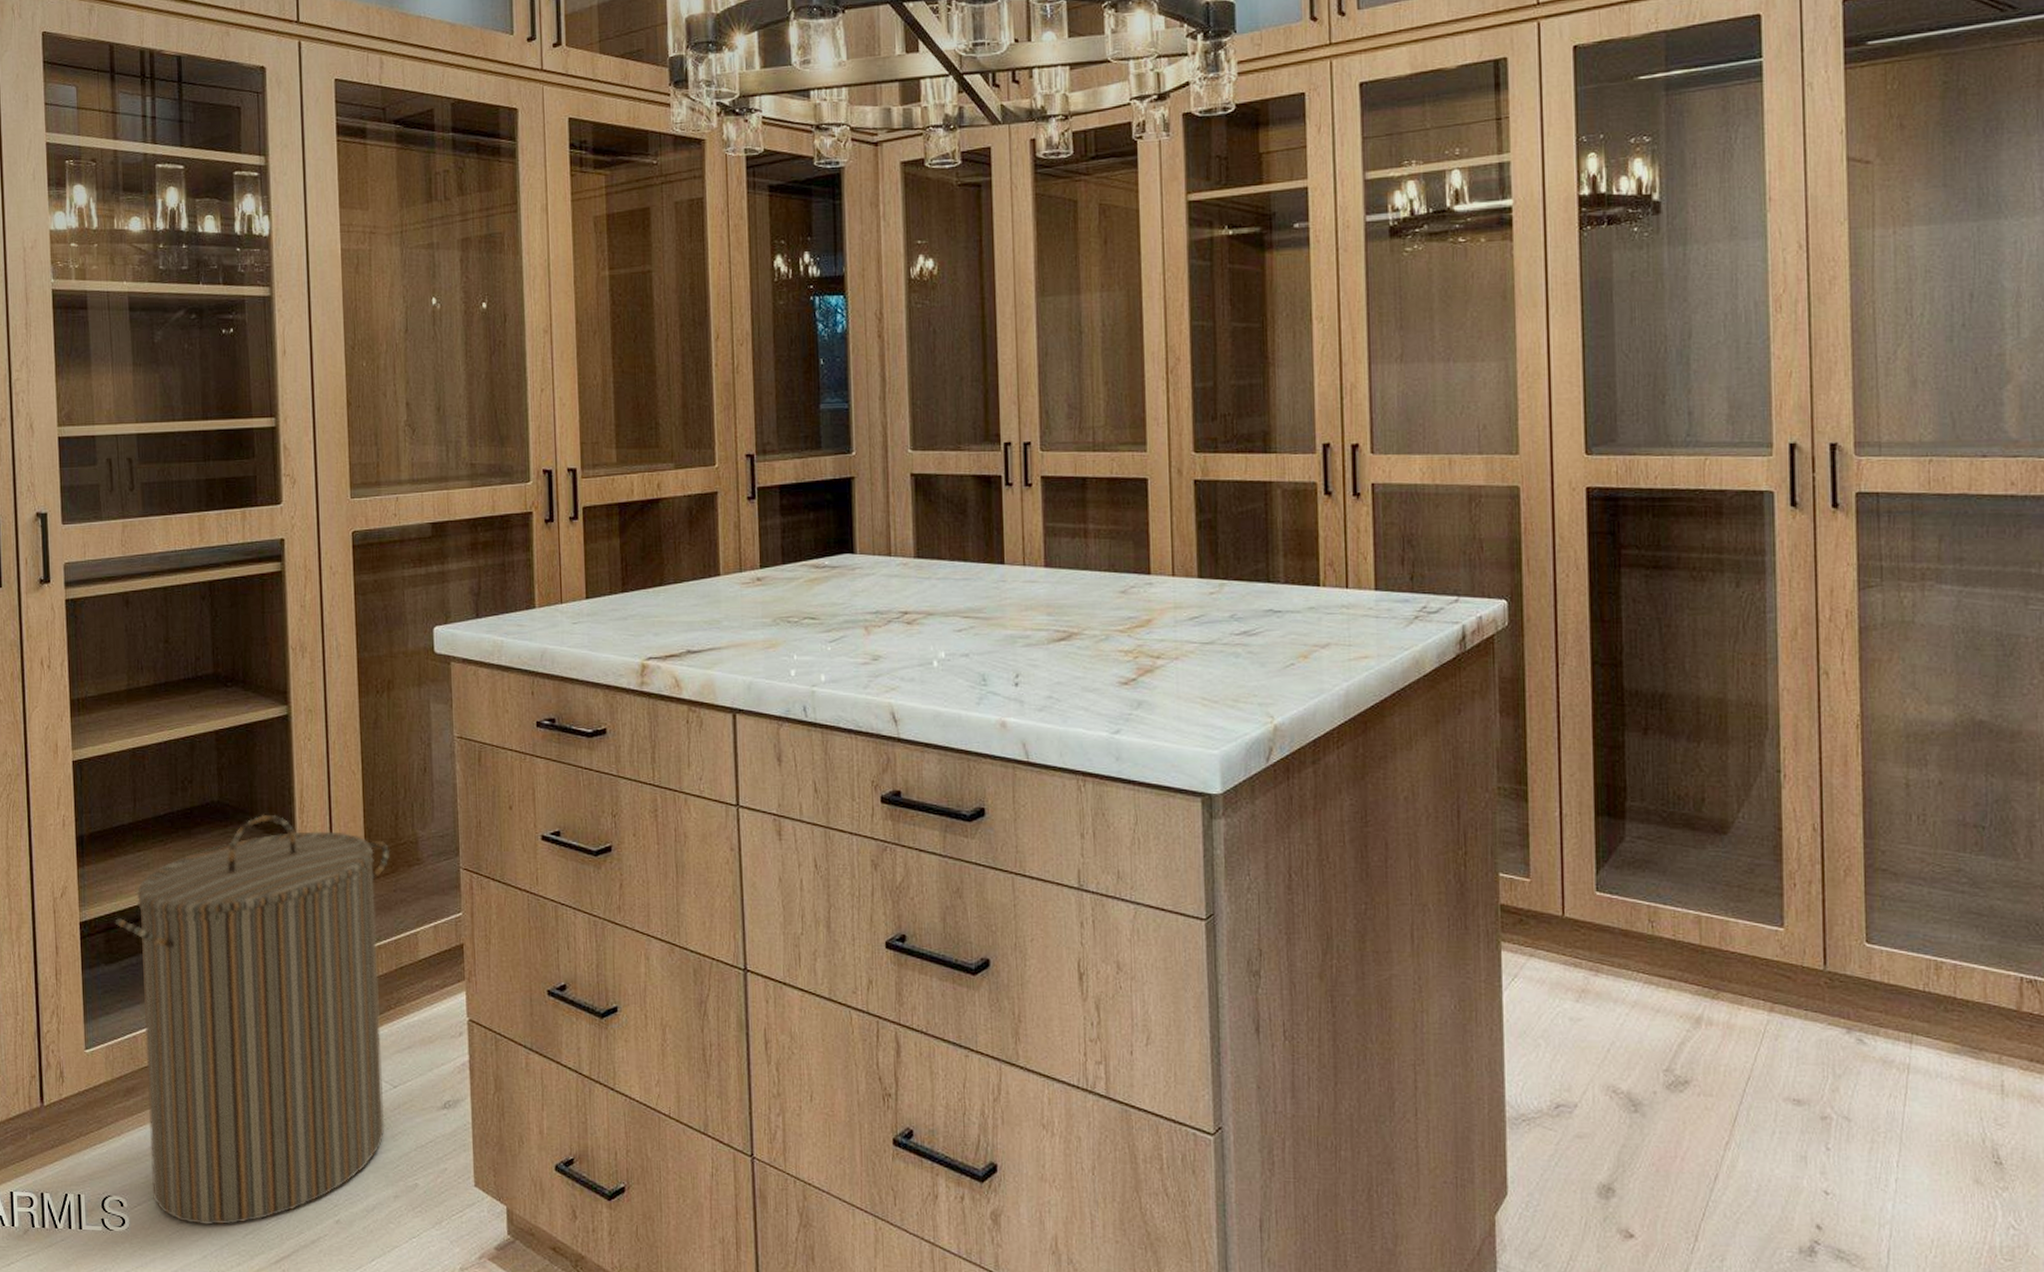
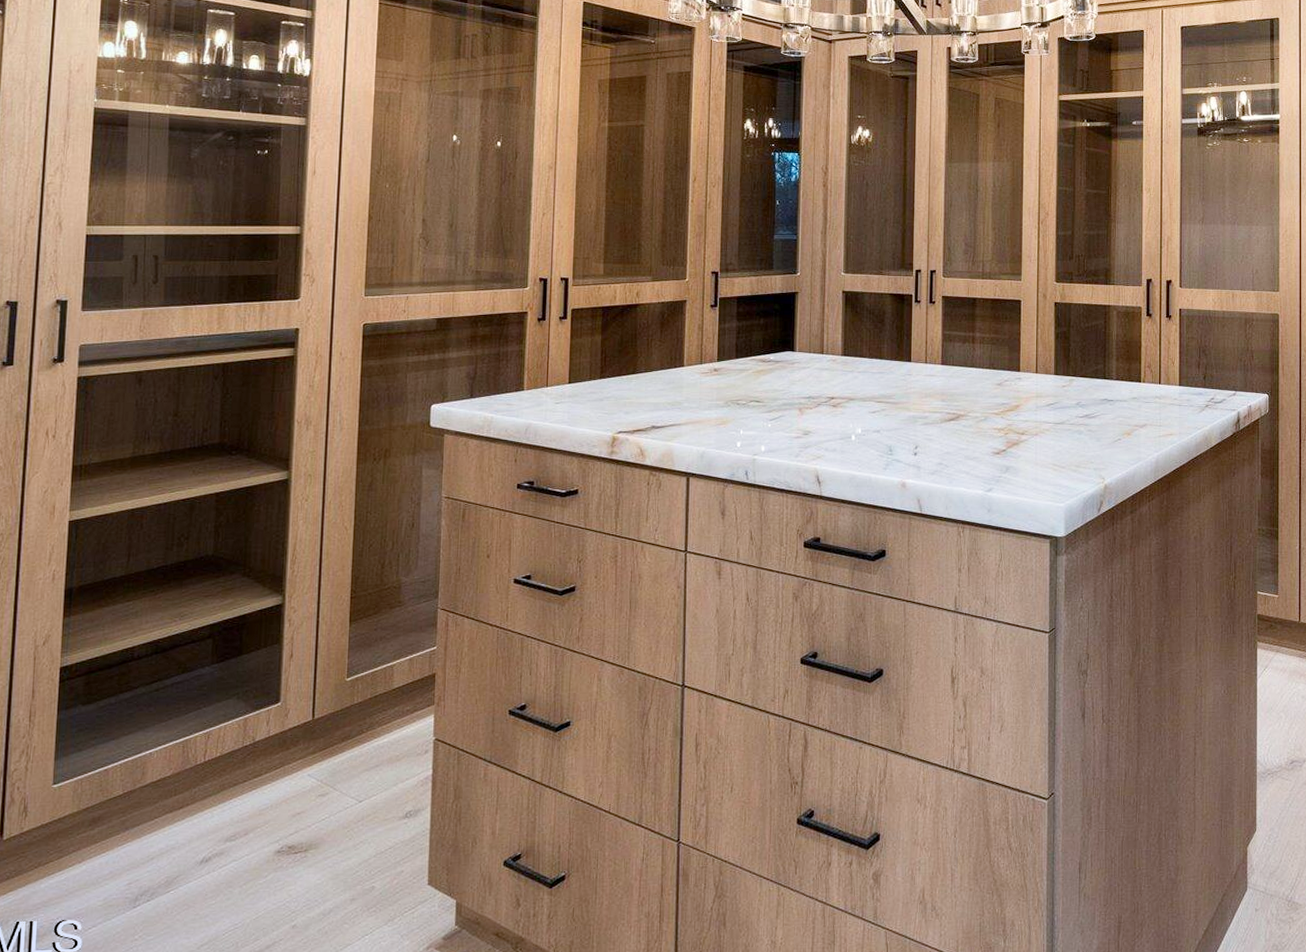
laundry hamper: present [115,814,389,1225] -> none [96,565,373,940]

